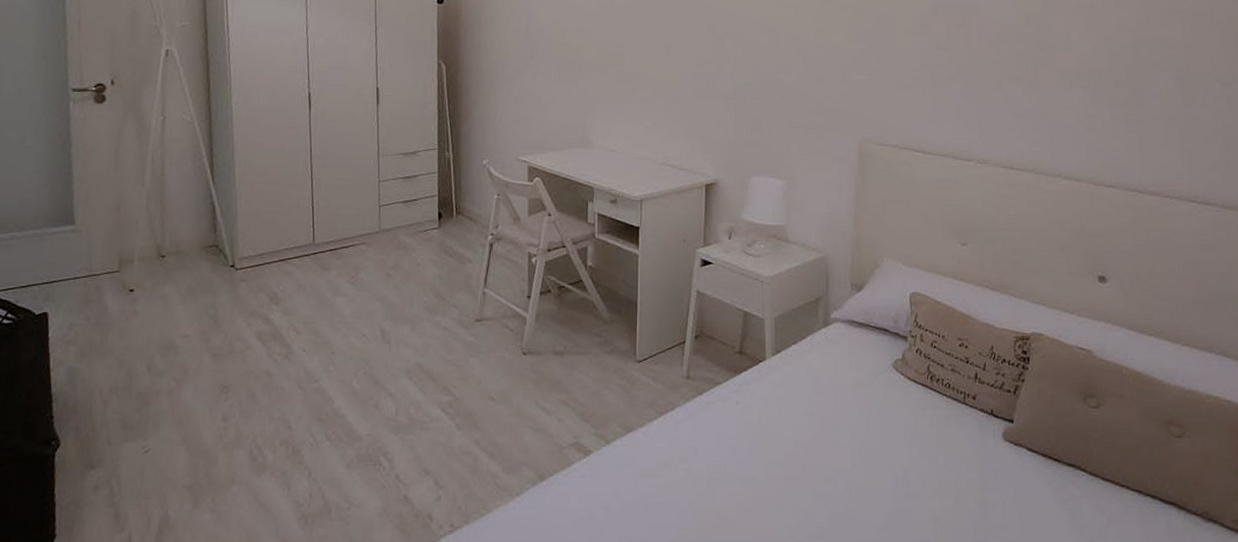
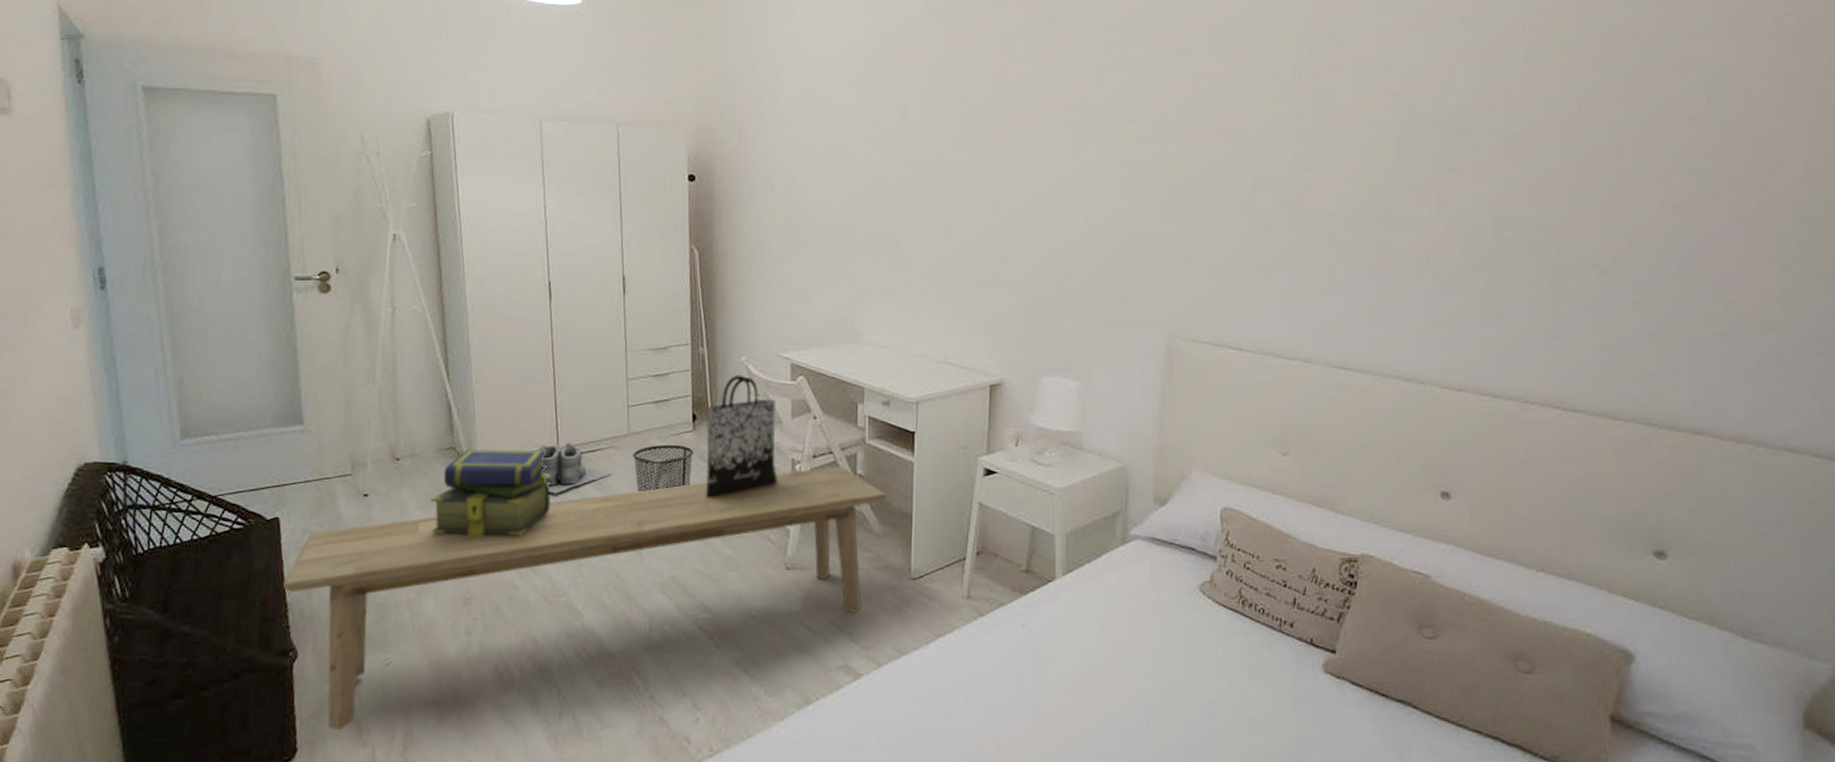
bench: none [49,258,615,516] -> present [283,466,888,731]
stack of books: none [193,246,307,329] -> present [430,448,551,537]
boots: none [296,239,363,287] -> present [539,442,611,494]
waste bin: none [383,240,440,285] -> present [633,444,694,493]
tote bag: none [450,176,515,289] -> present [706,375,778,498]

